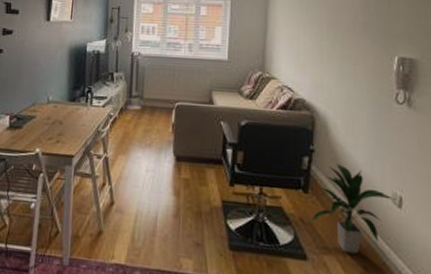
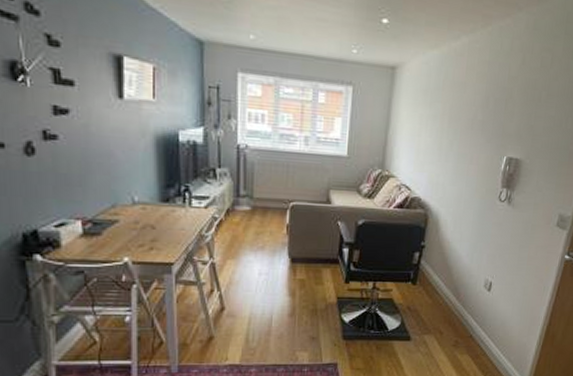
indoor plant: present [309,164,394,254] -> none [415,258,486,331]

